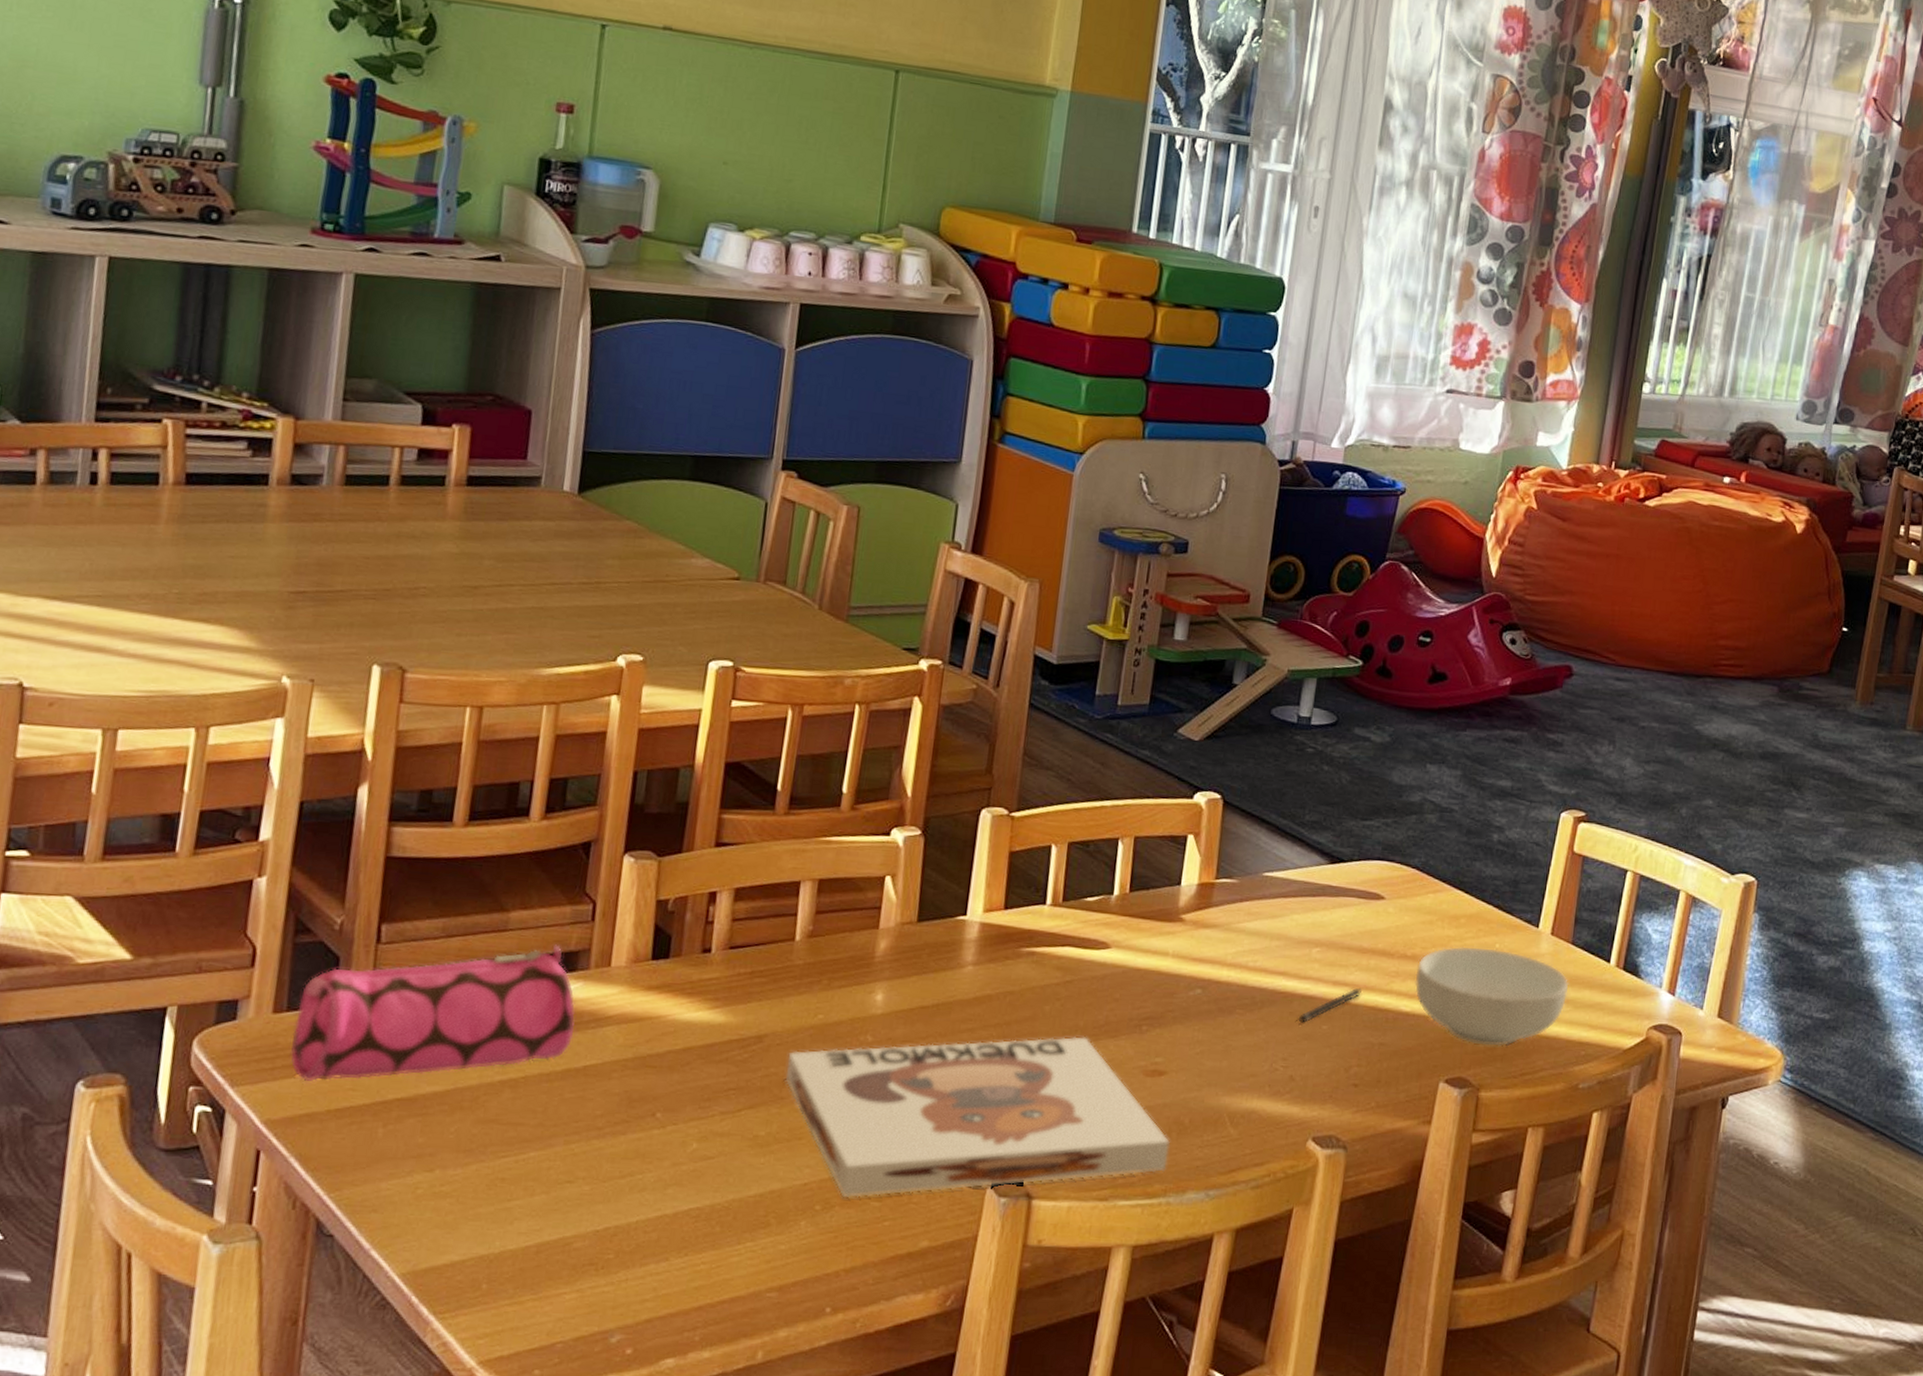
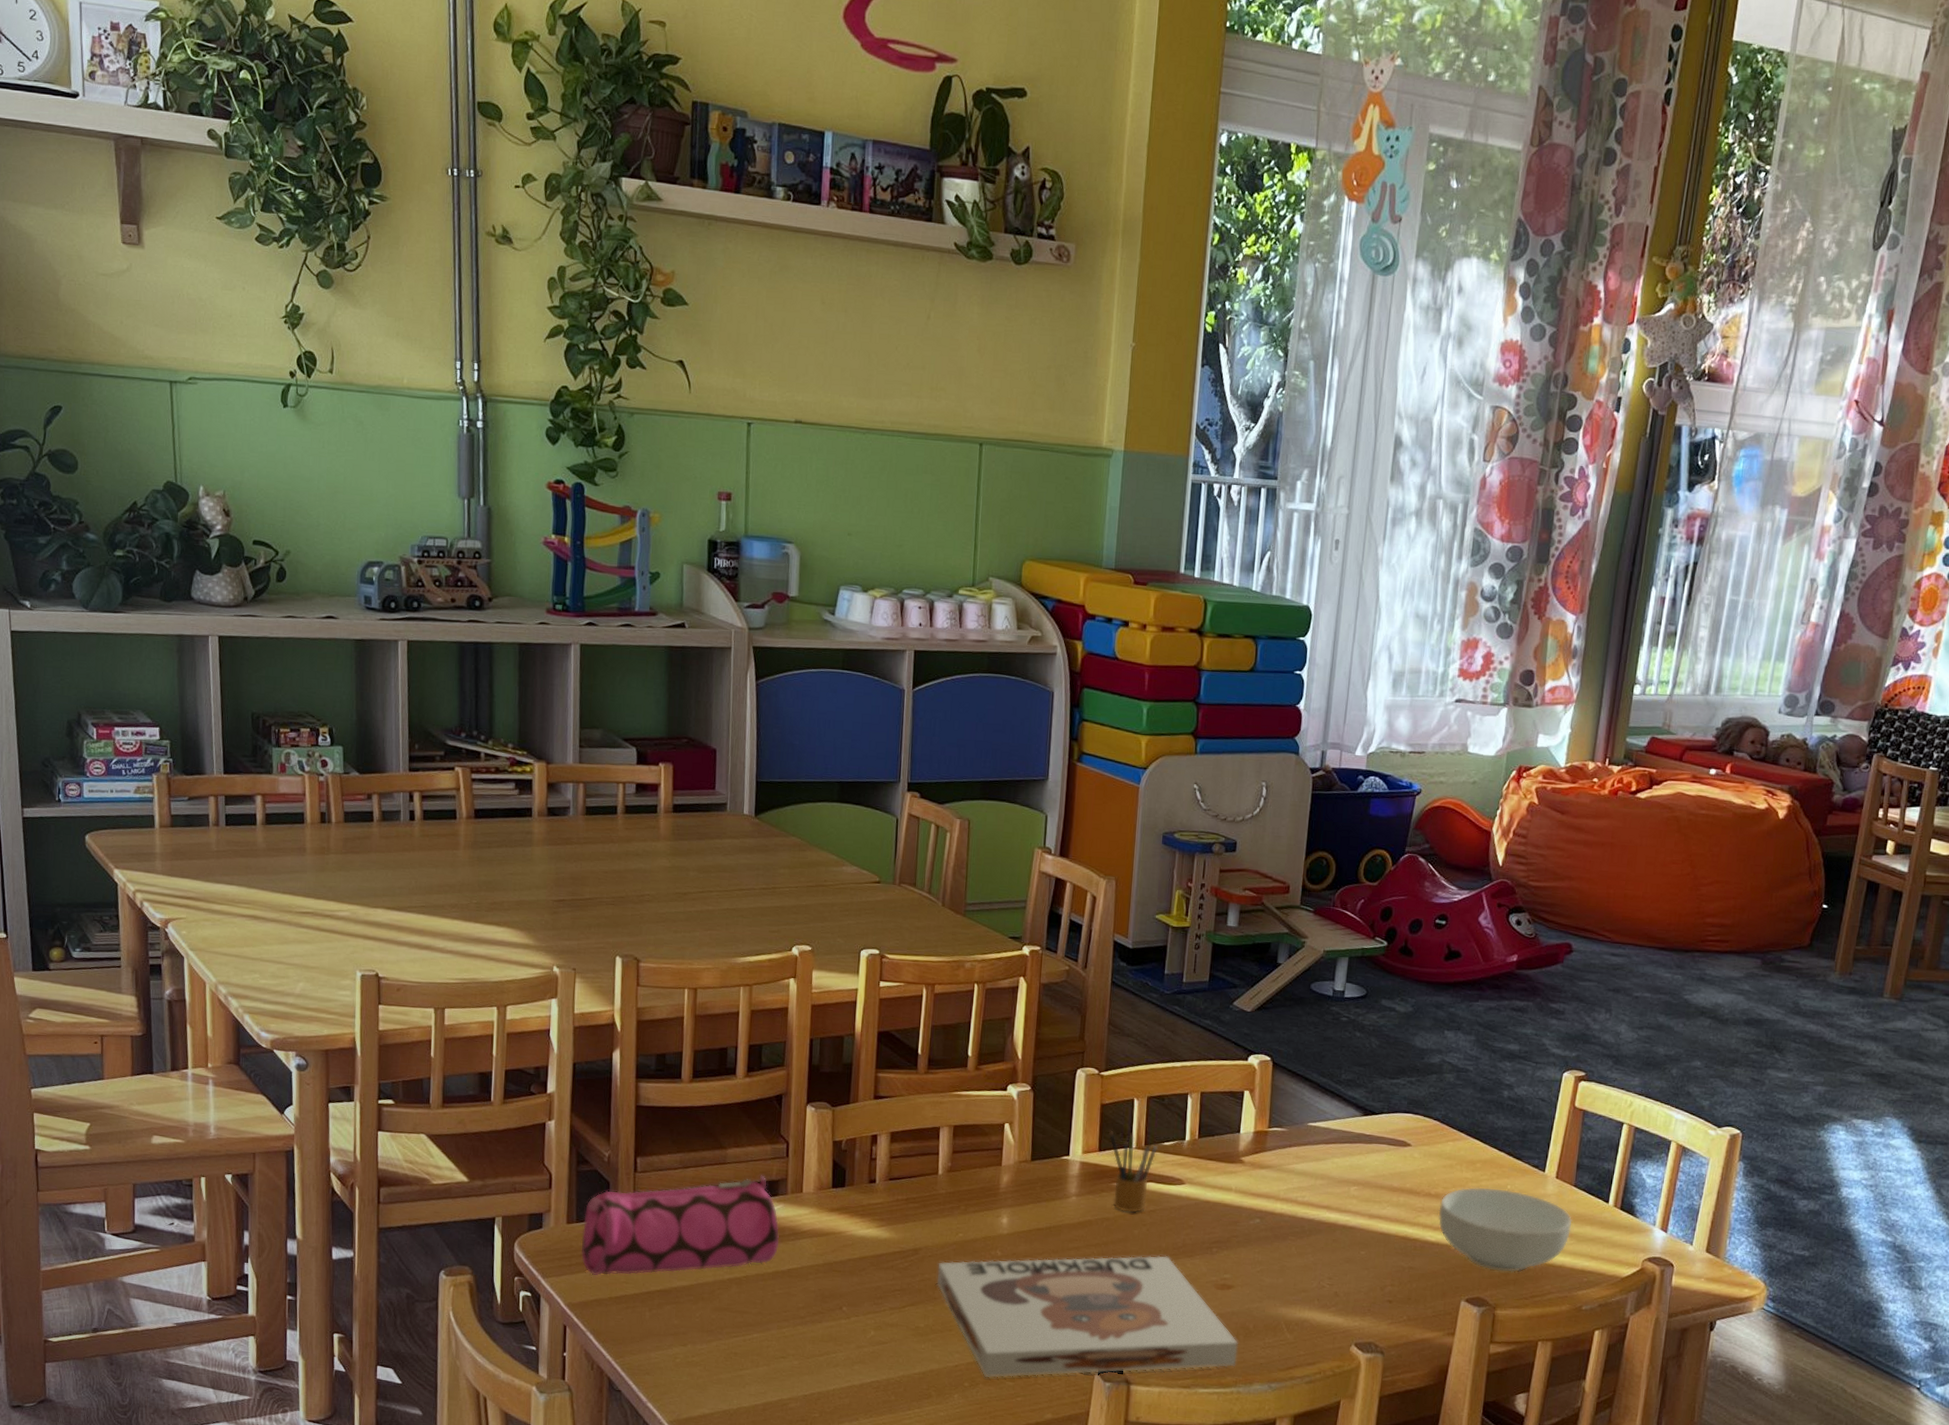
pencil box: none [1017,882,1080,985] -> present [1108,1129,1159,1213]
pen: present [1298,987,1362,1024] -> none [1340,1220,1393,1250]

